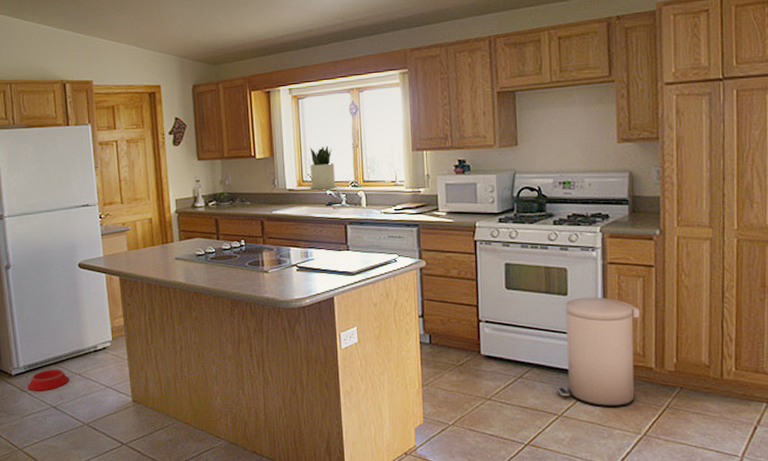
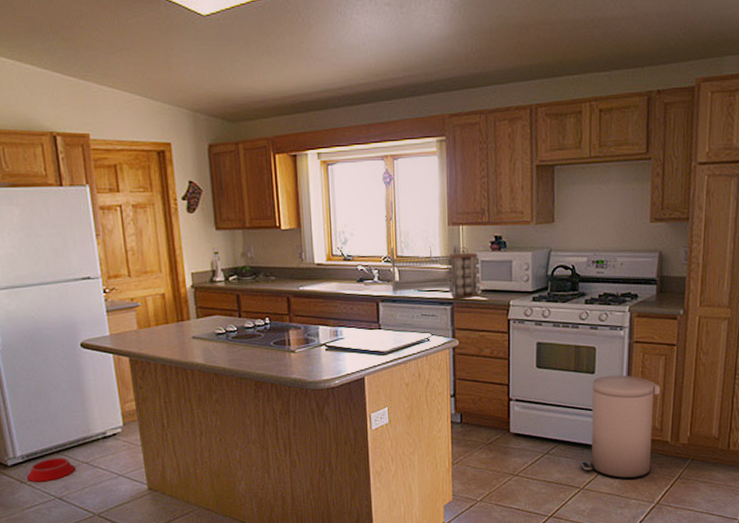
planter: present [309,145,338,190] -> none [339,217,370,265]
dish rack: none [356,168,423,217] -> present [389,243,458,294]
spice rack: none [412,171,446,221] -> present [447,247,480,299]

